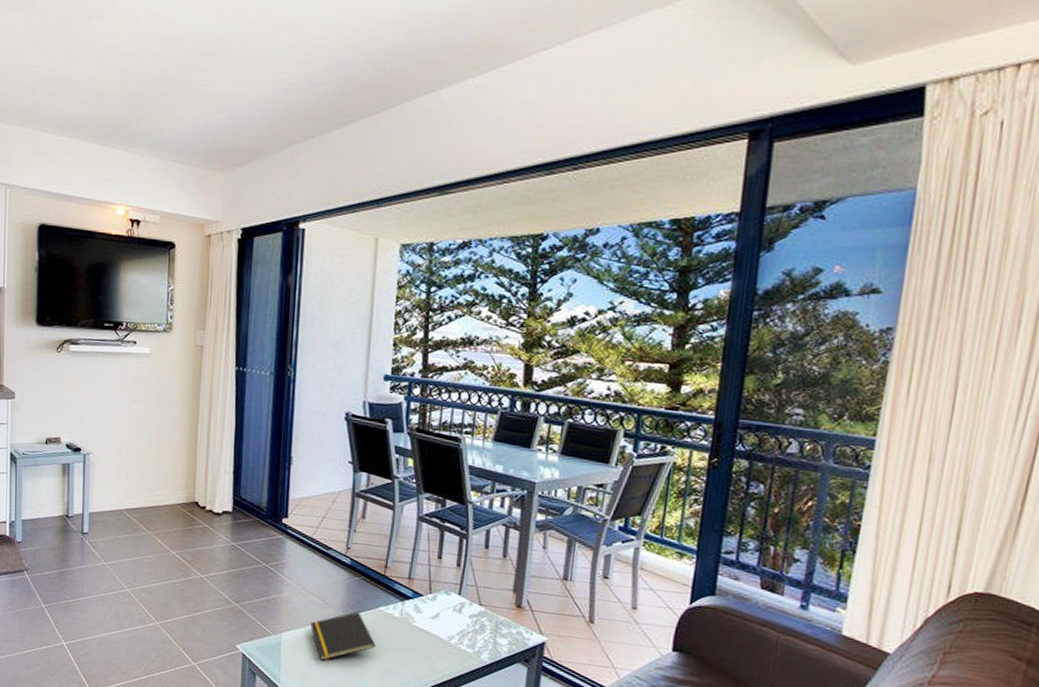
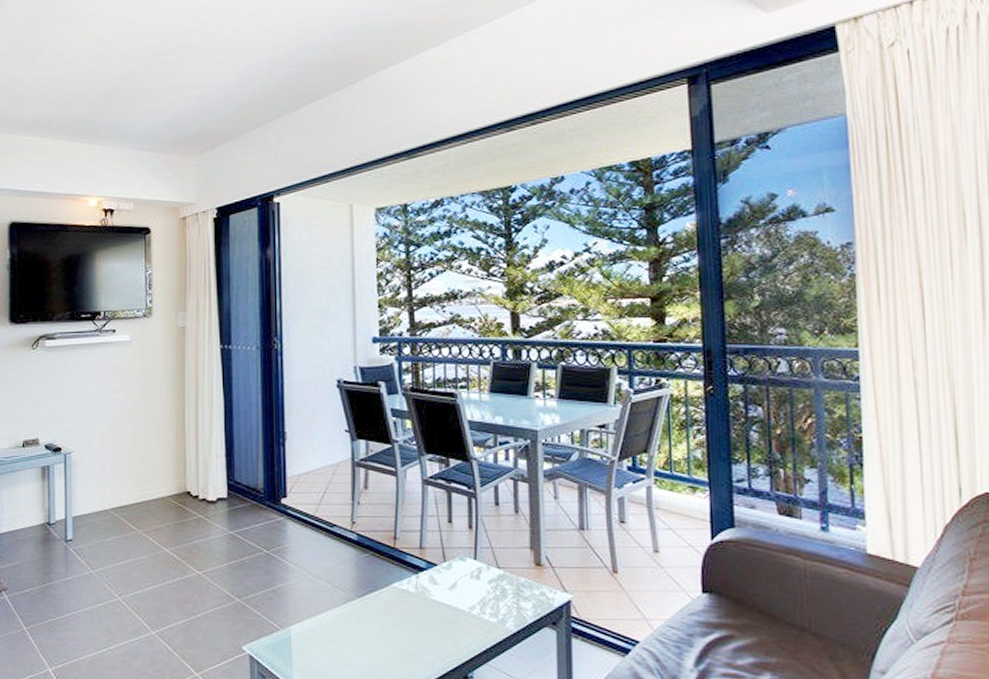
notepad: present [310,611,375,661] -> none [320,591,392,652]

